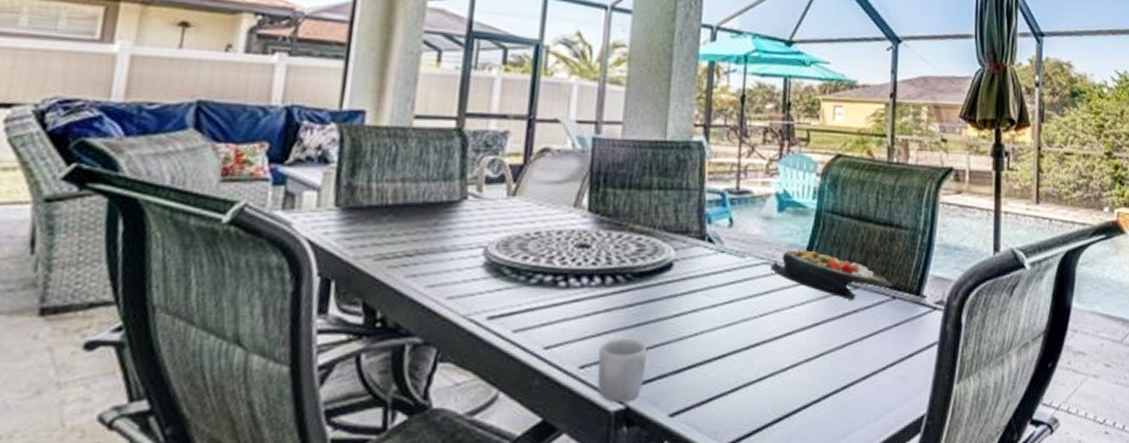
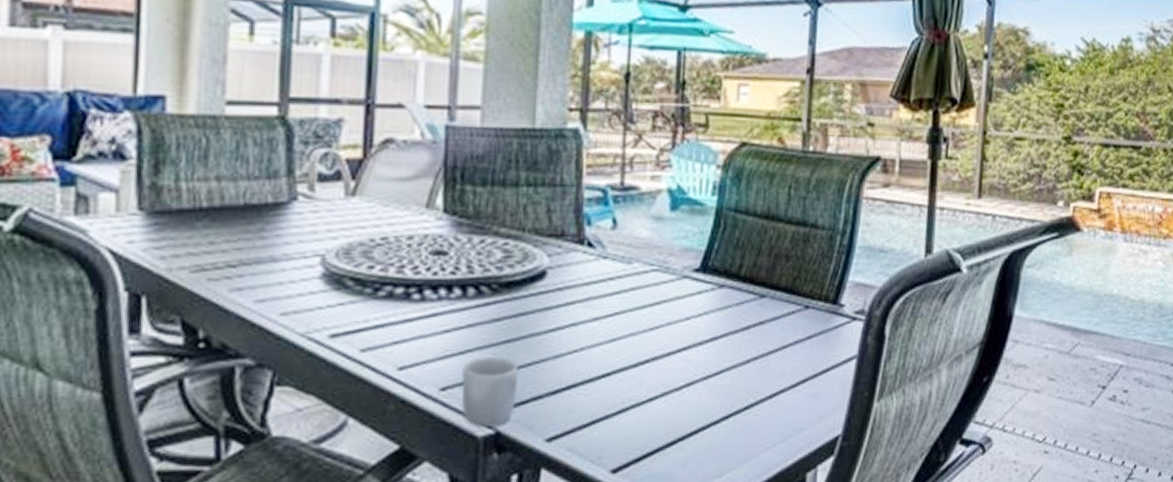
platter: present [771,248,894,300] -> none [662,253,807,310]

